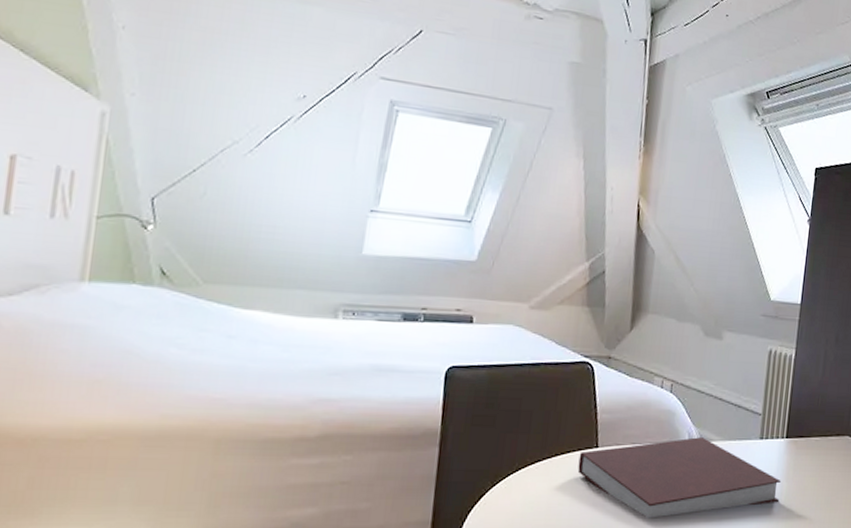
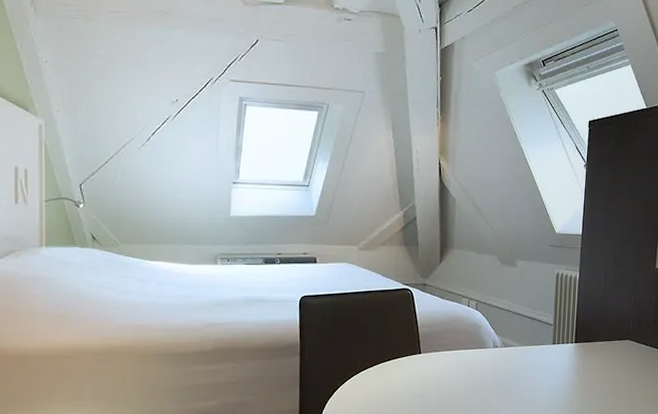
notebook: present [577,437,782,518] -> none [406,344,573,407]

